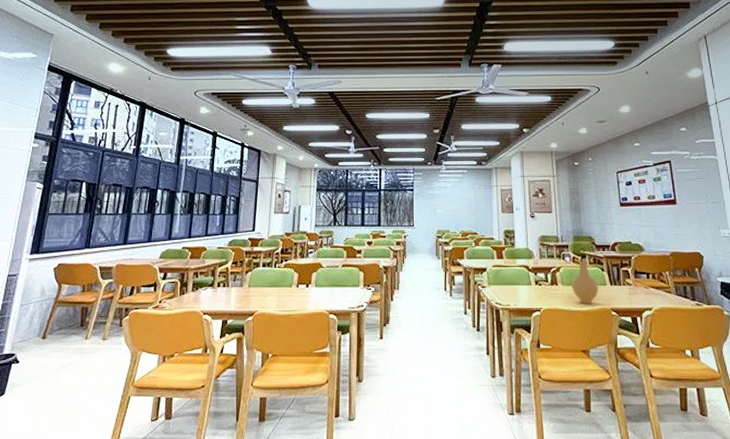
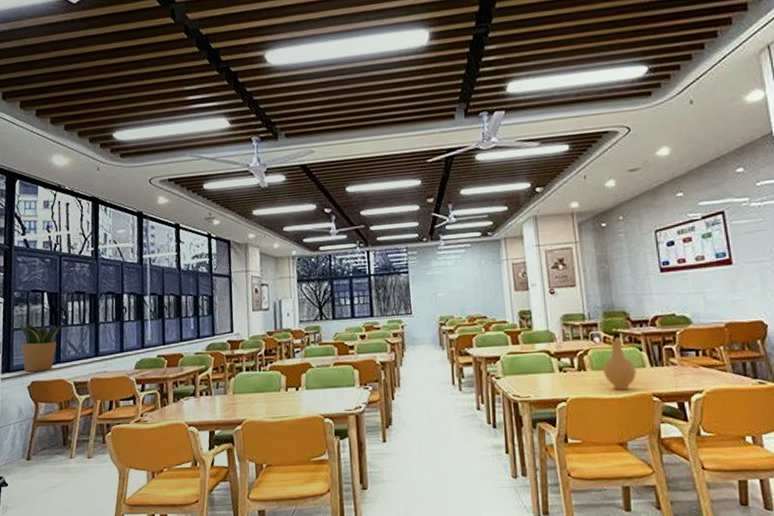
potted plant: none [48,208,96,255] -> present [12,322,62,372]

